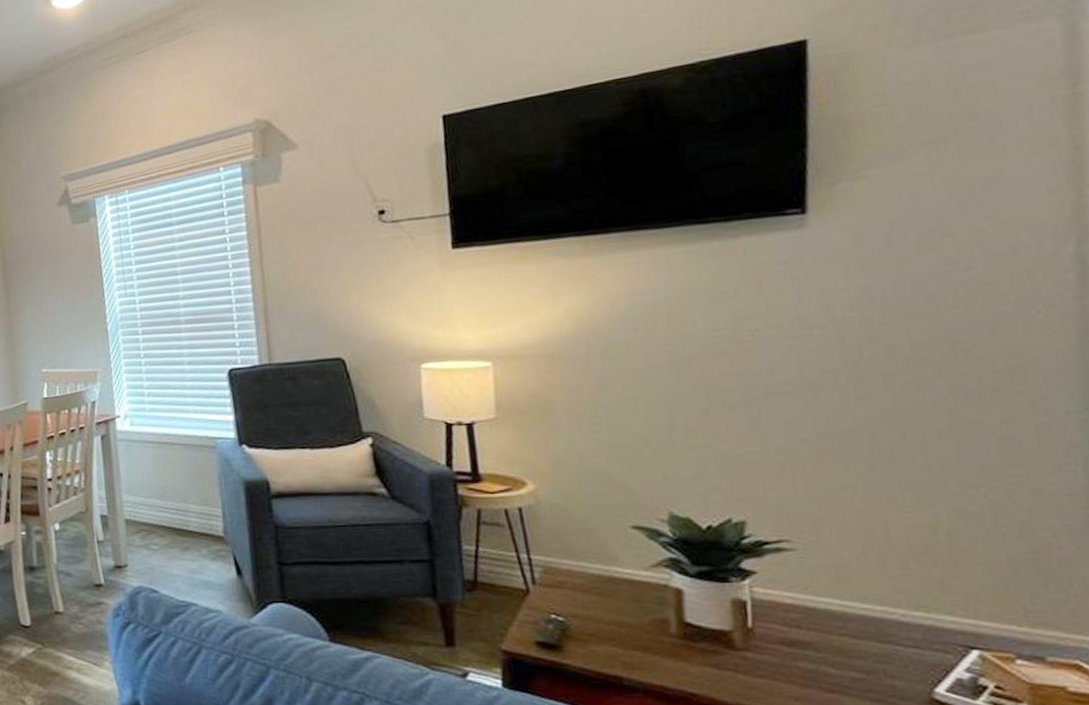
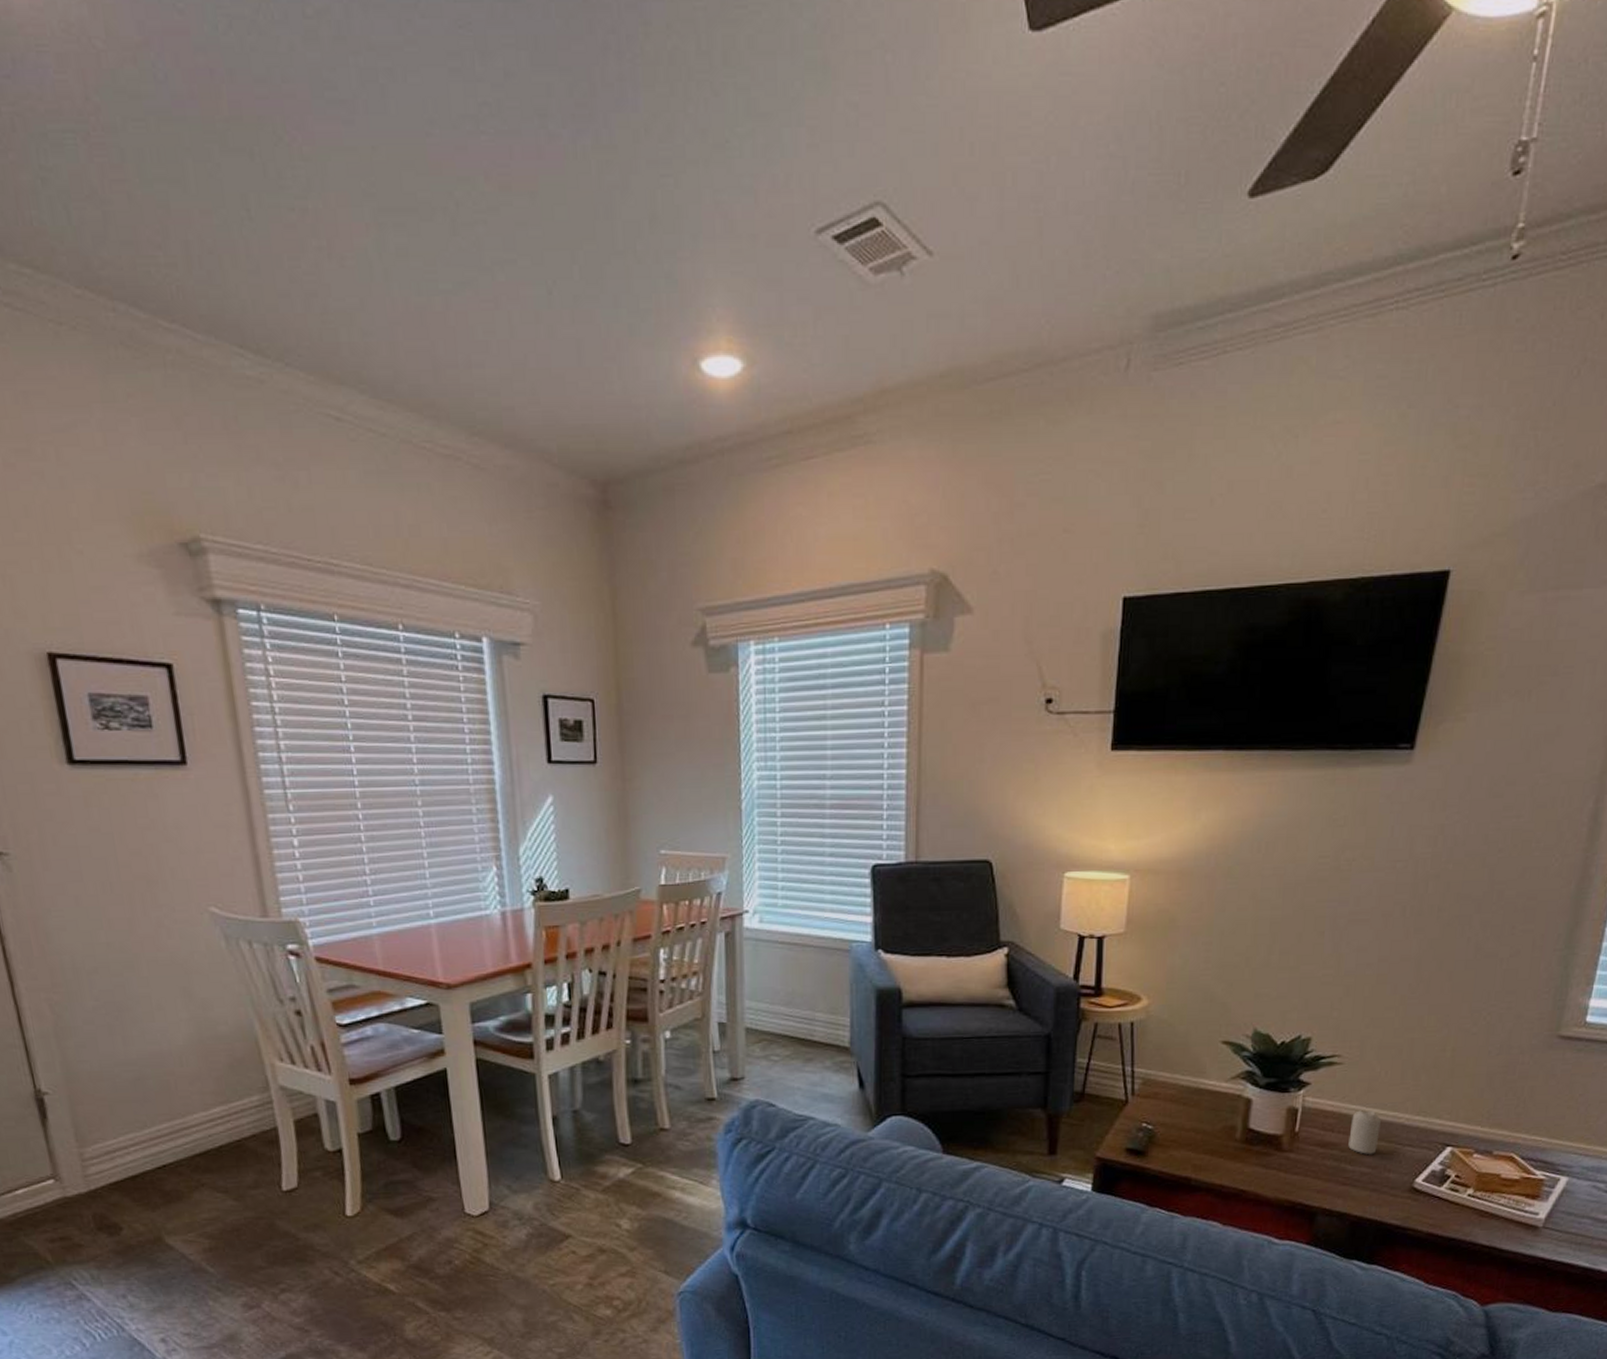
candle: none [822,603,868,657] -> present [1348,1110,1381,1155]

